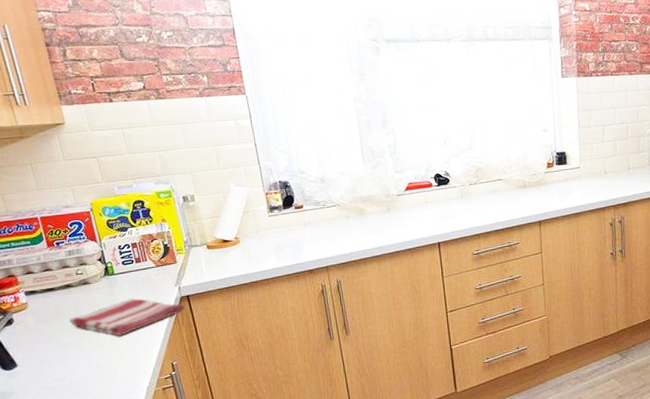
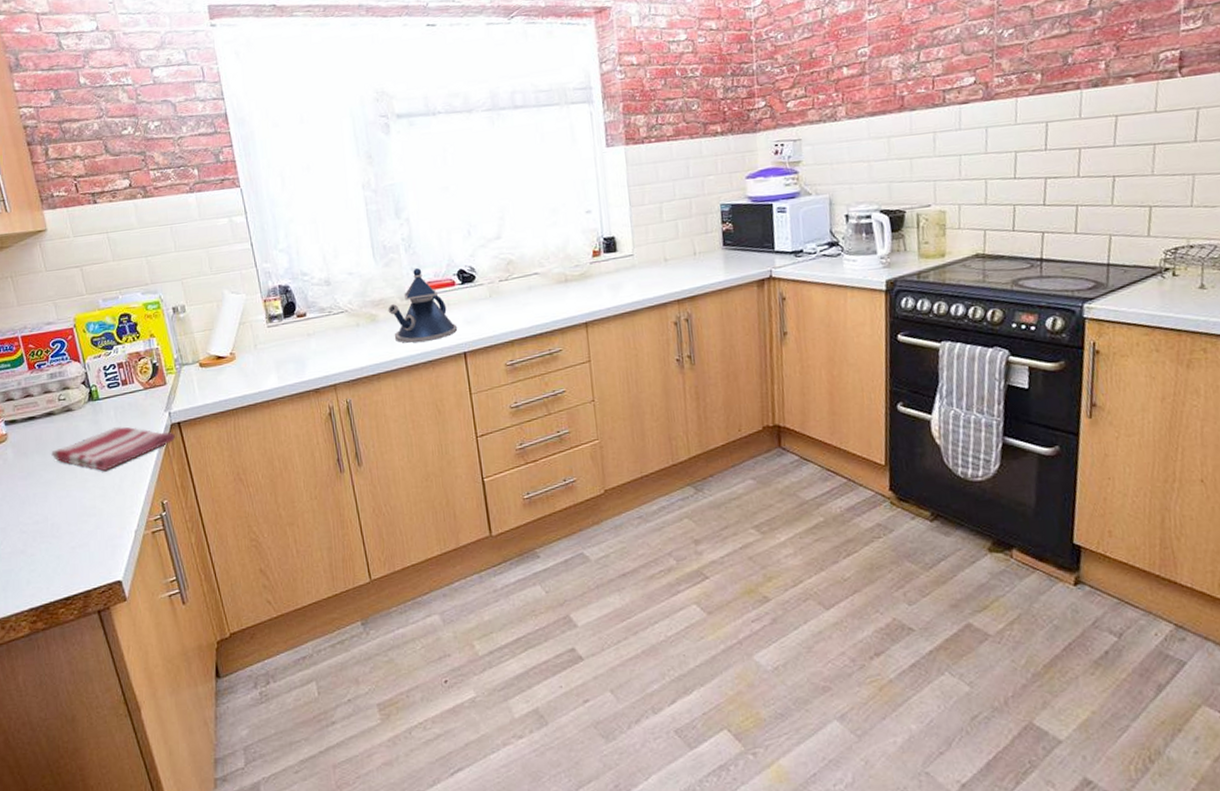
teapot: none [374,171,433,233] -> present [388,268,458,343]

